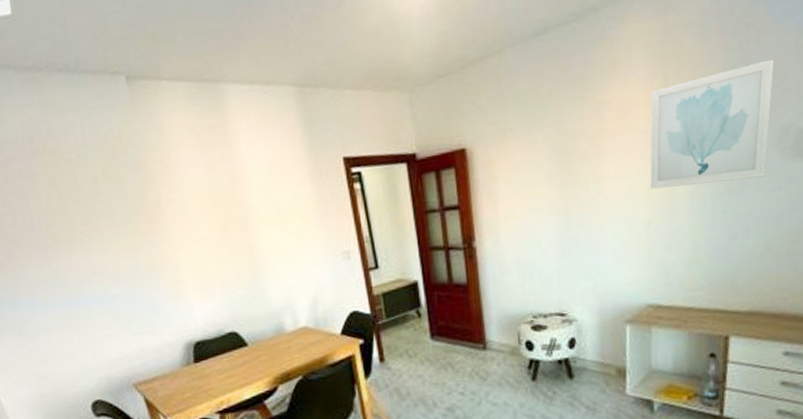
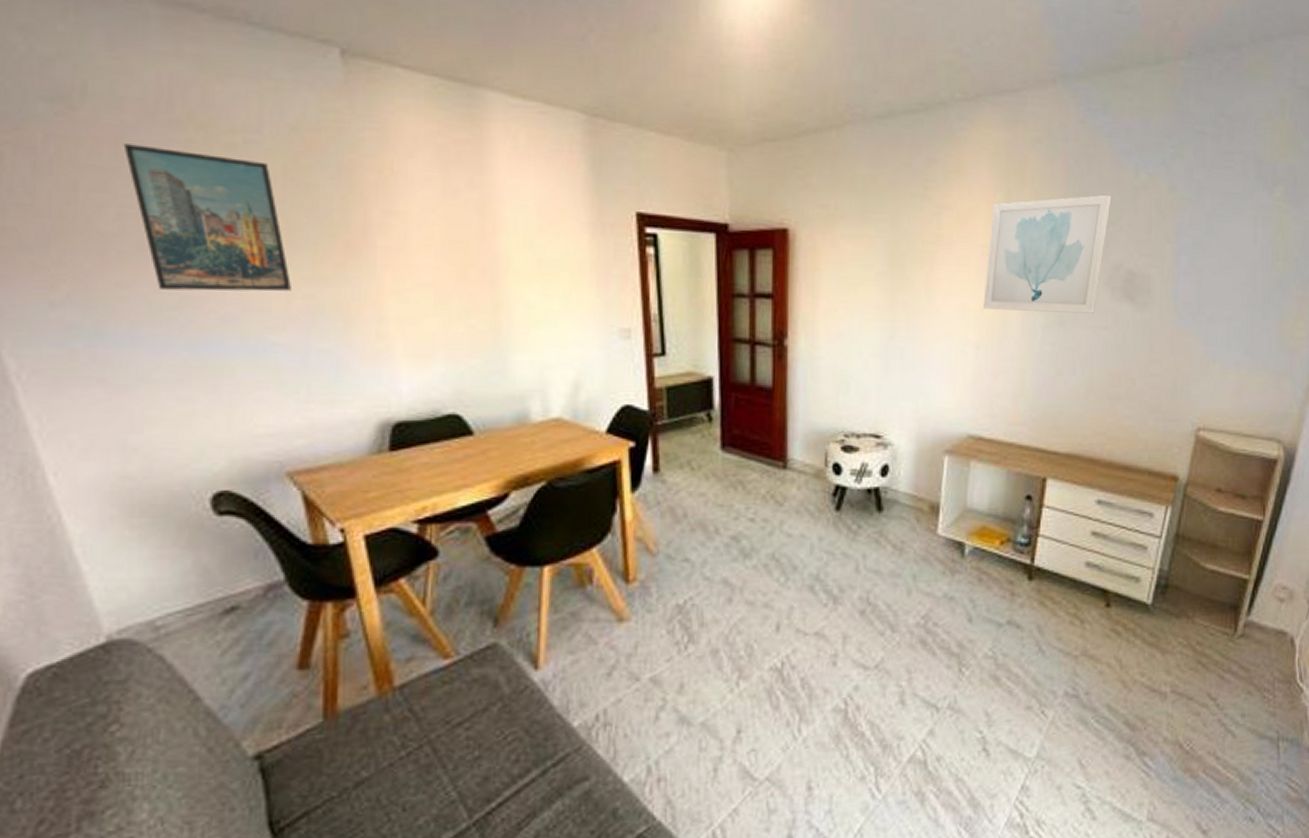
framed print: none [9,168,118,267] -> present [123,144,291,292]

